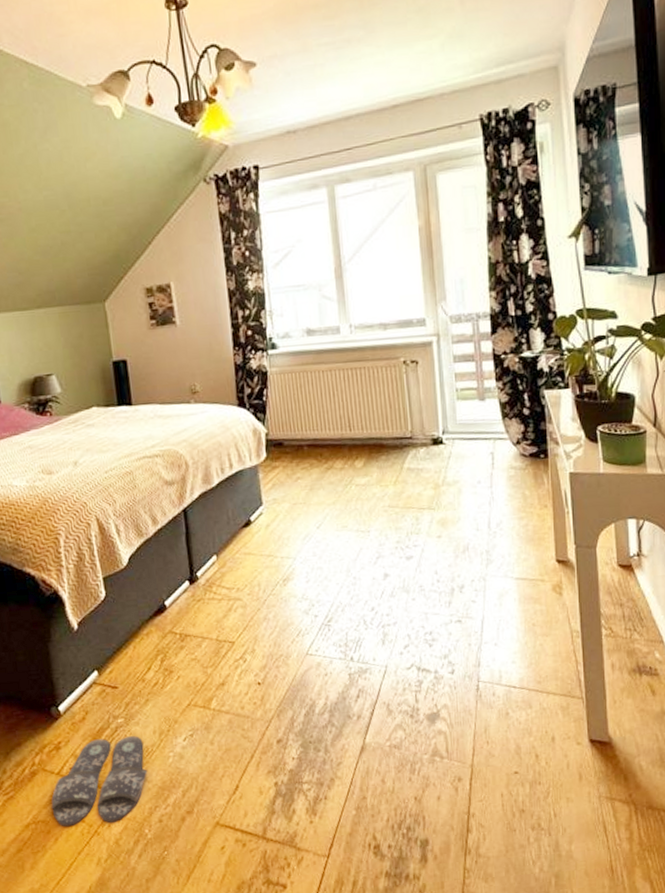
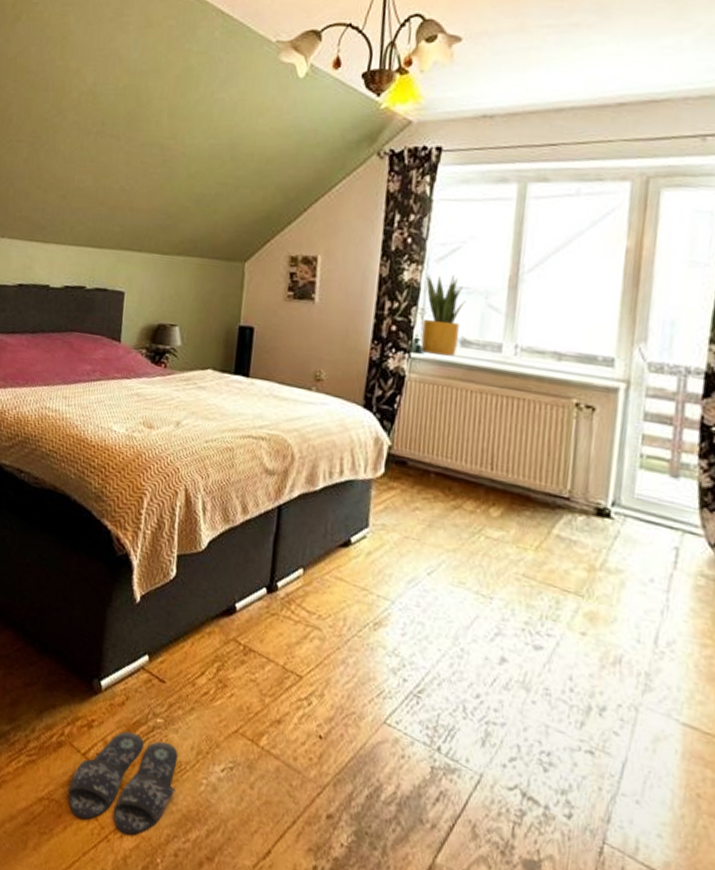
planter: none [268,277,304,348] -> present [420,274,466,356]

